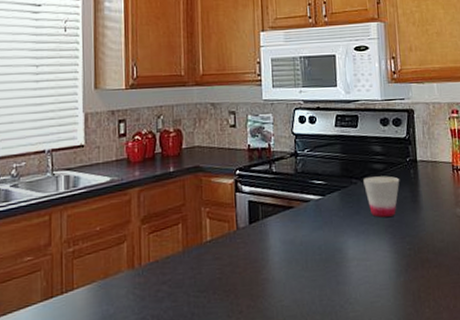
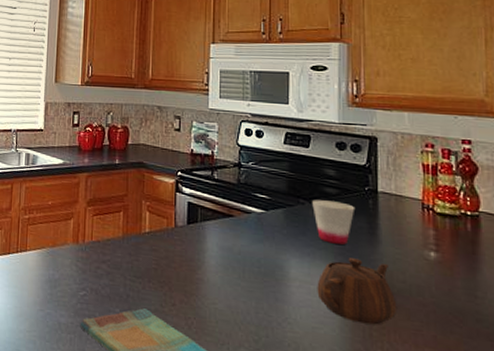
teapot: none [372,227,439,288] -> present [317,258,398,325]

